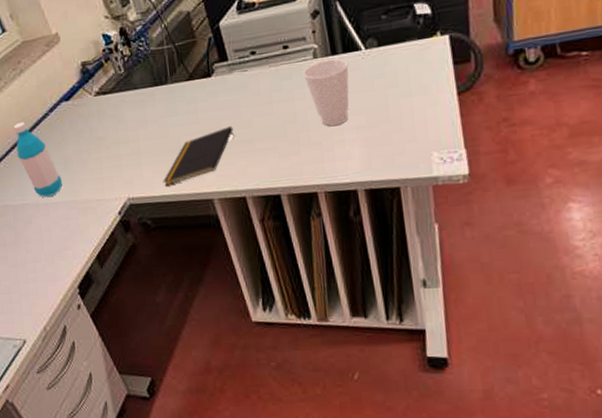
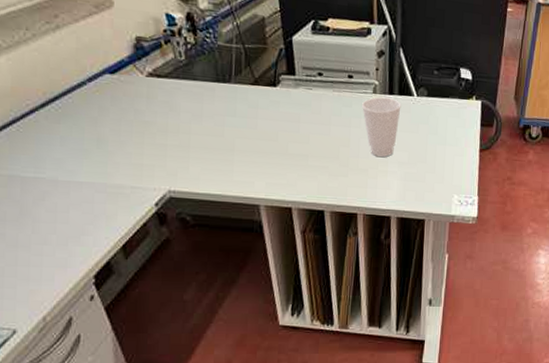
water bottle: present [13,121,62,197] -> none [36,84,92,174]
notepad: present [162,125,236,185] -> none [210,137,291,184]

